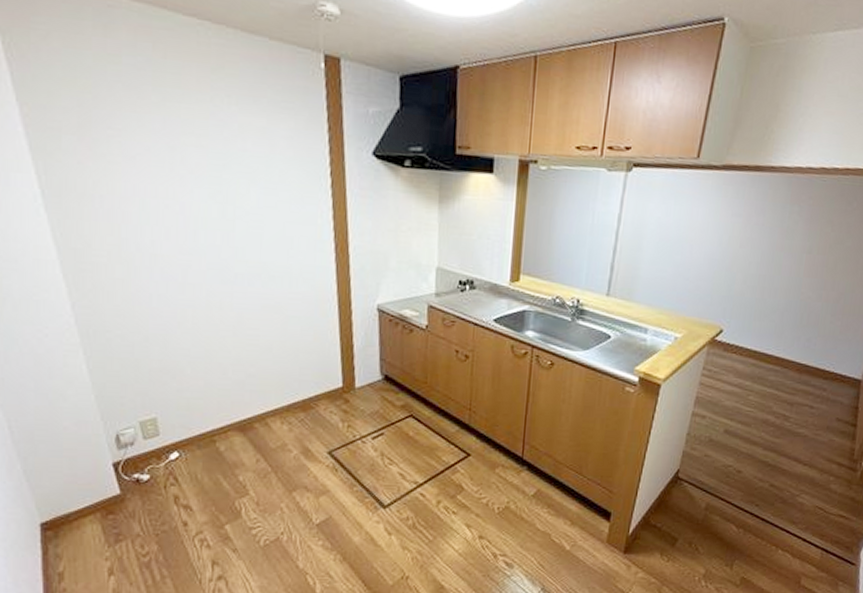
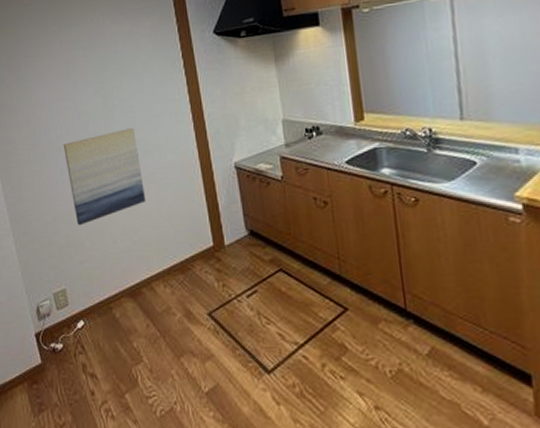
wall art: none [161,247,268,351] -> present [63,128,146,226]

